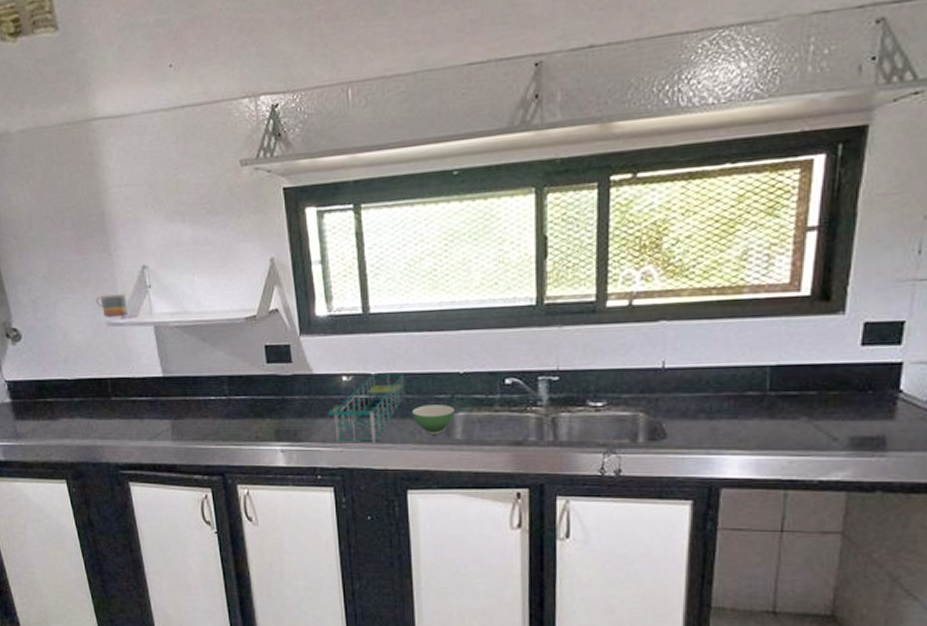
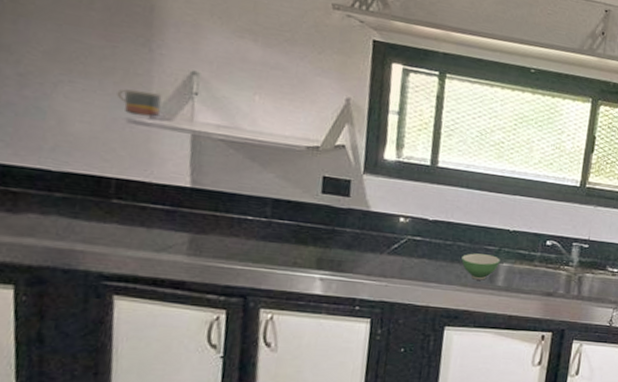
dish rack: present [327,374,406,445] -> none [377,220,460,283]

